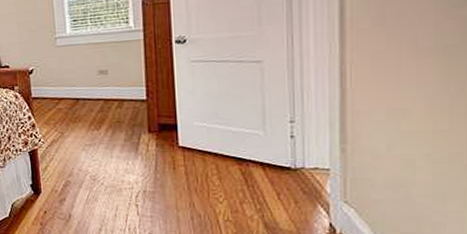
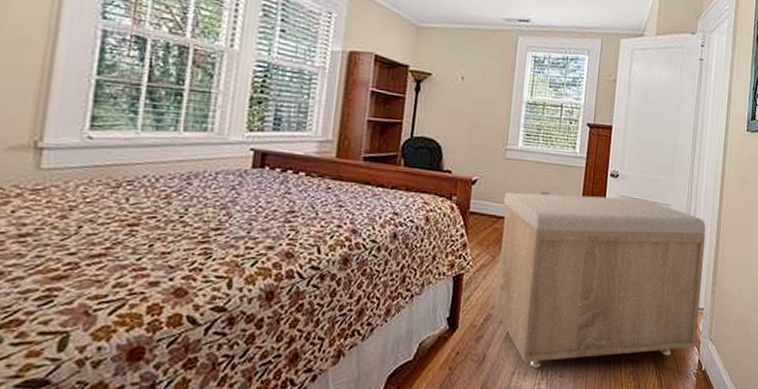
storage bench: none [62,59,324,226] -> present [494,192,706,368]

